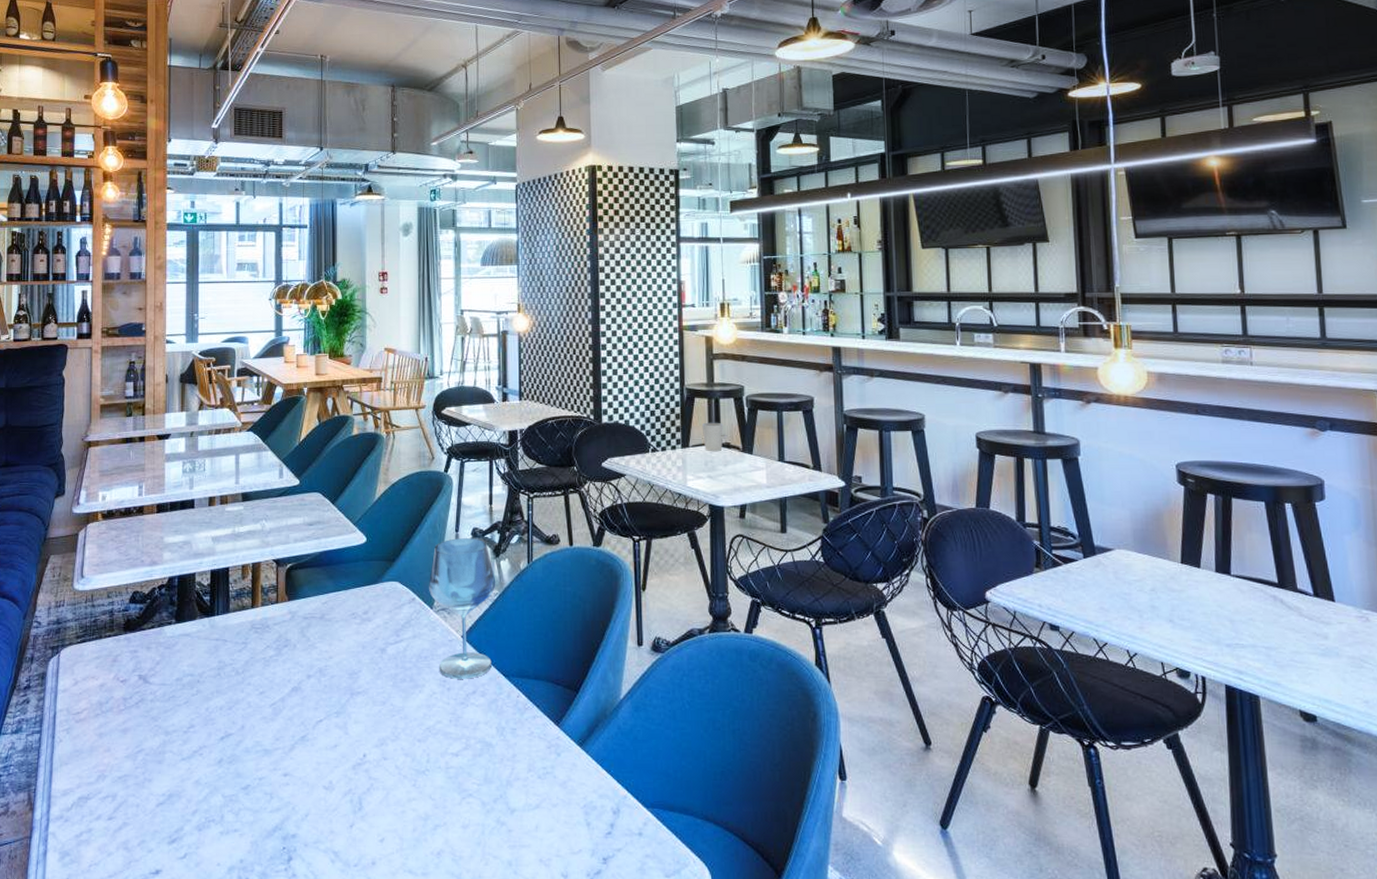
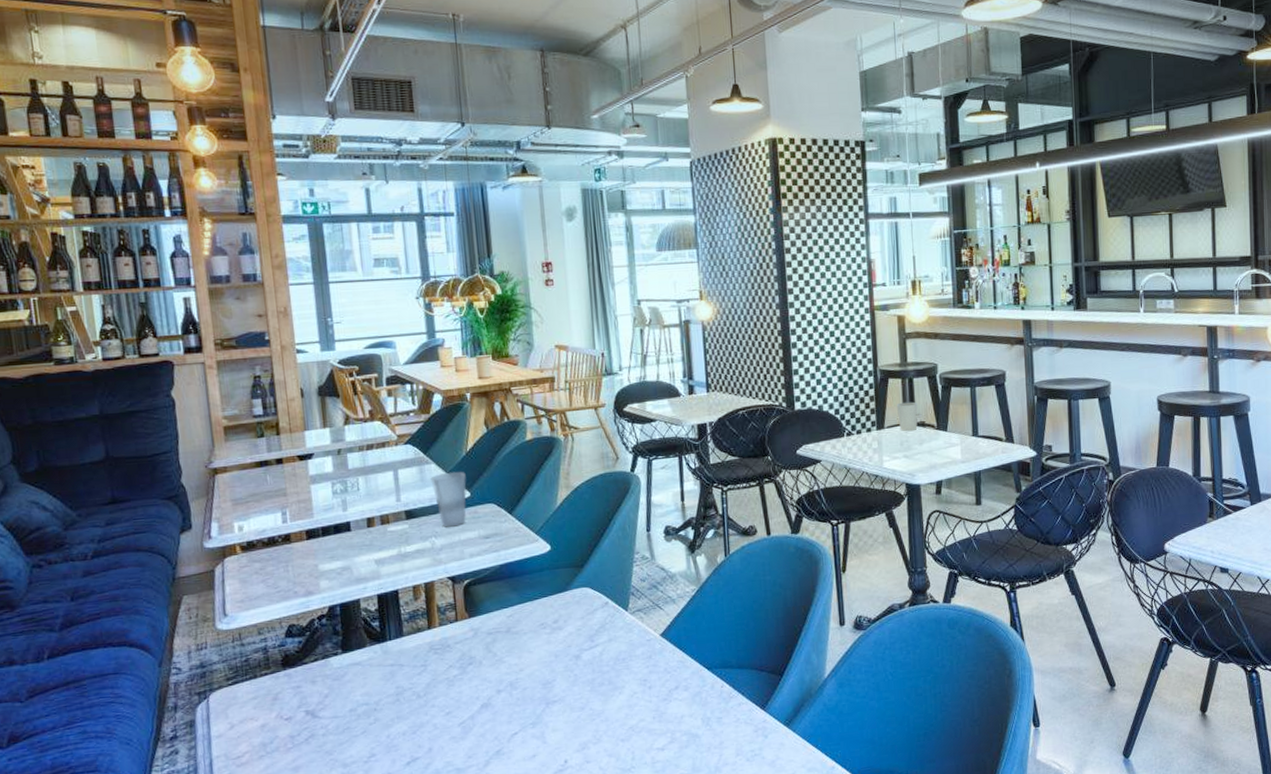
cup: none [266,460,297,512] -> present [430,471,467,527]
wine glass: present [429,538,496,679] -> none [622,536,693,677]

